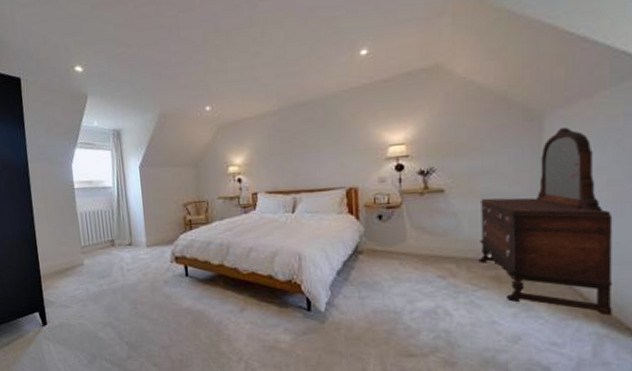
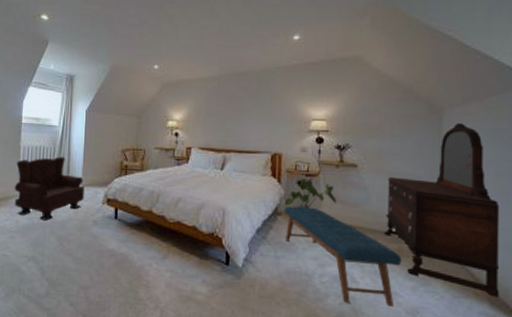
armchair: none [76,219,151,286] -> present [14,156,84,221]
house plant: none [365,211,423,244] -> present [284,178,337,208]
bench: none [365,241,500,338] -> present [284,205,402,307]

